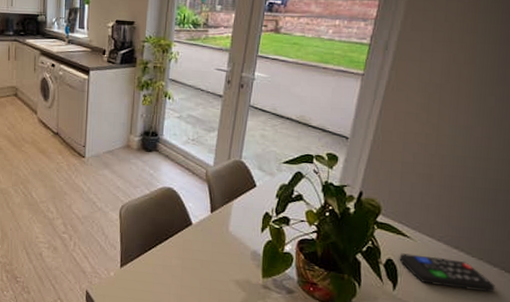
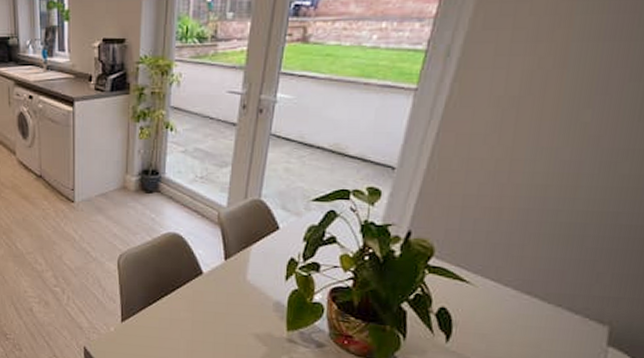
remote control: present [399,253,495,292] -> none [454,300,575,343]

